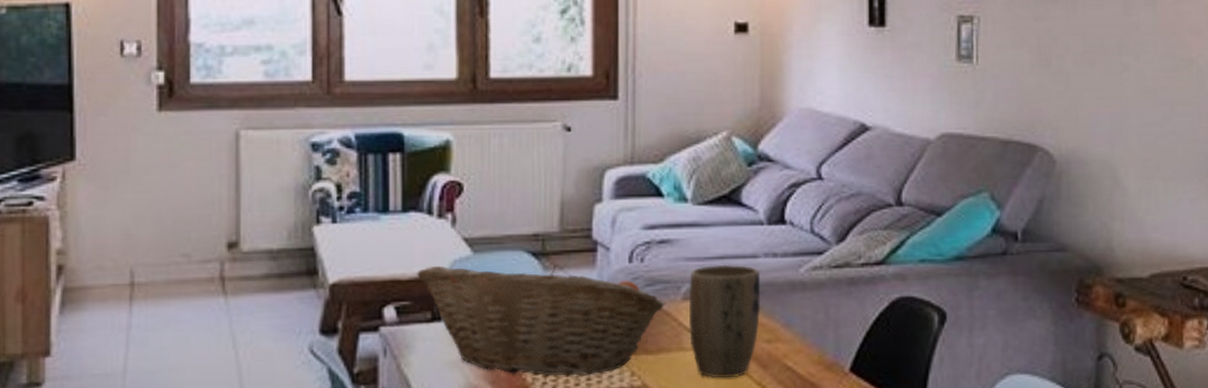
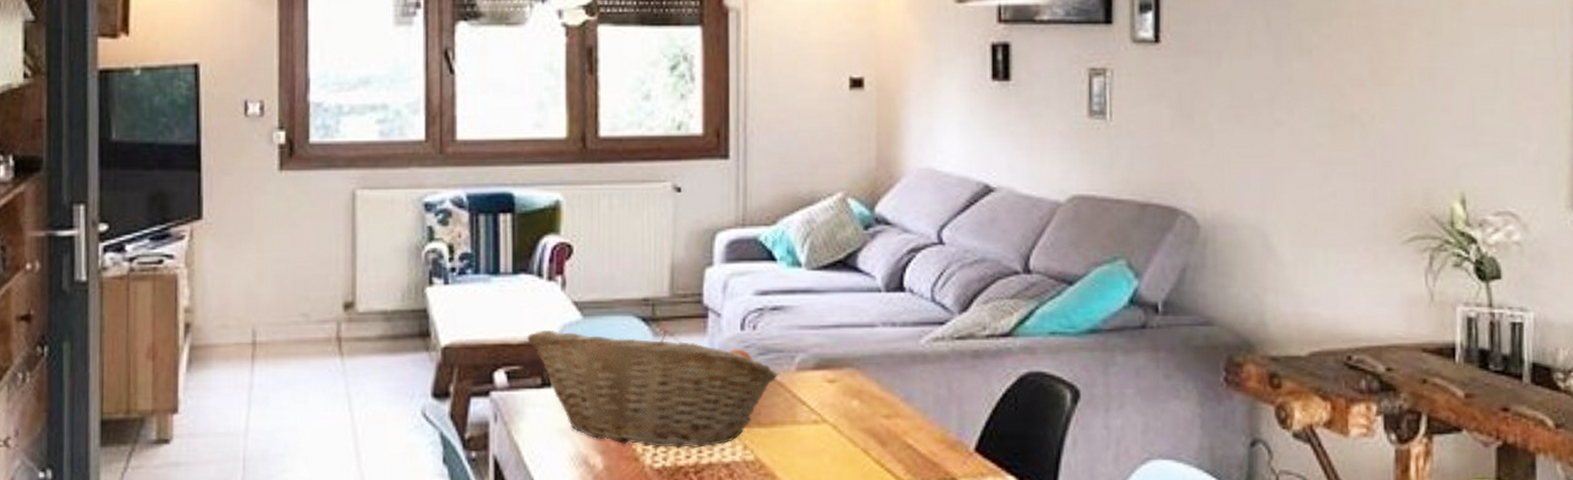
plant pot: present [688,264,761,379] -> none [802,333,879,455]

